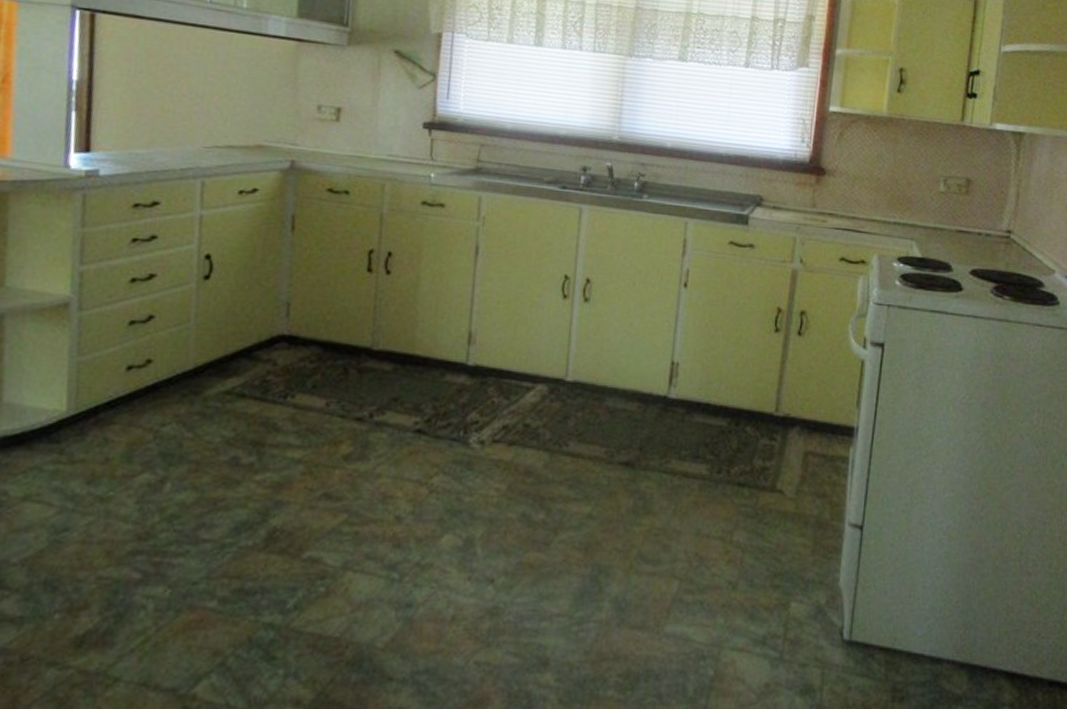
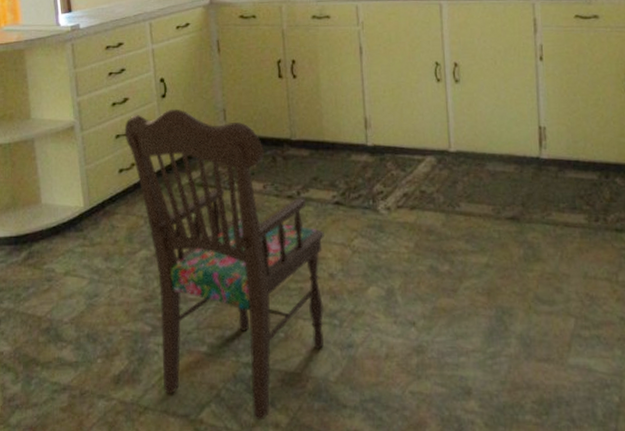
dining chair: none [142,294,397,696] -> present [124,108,325,421]

